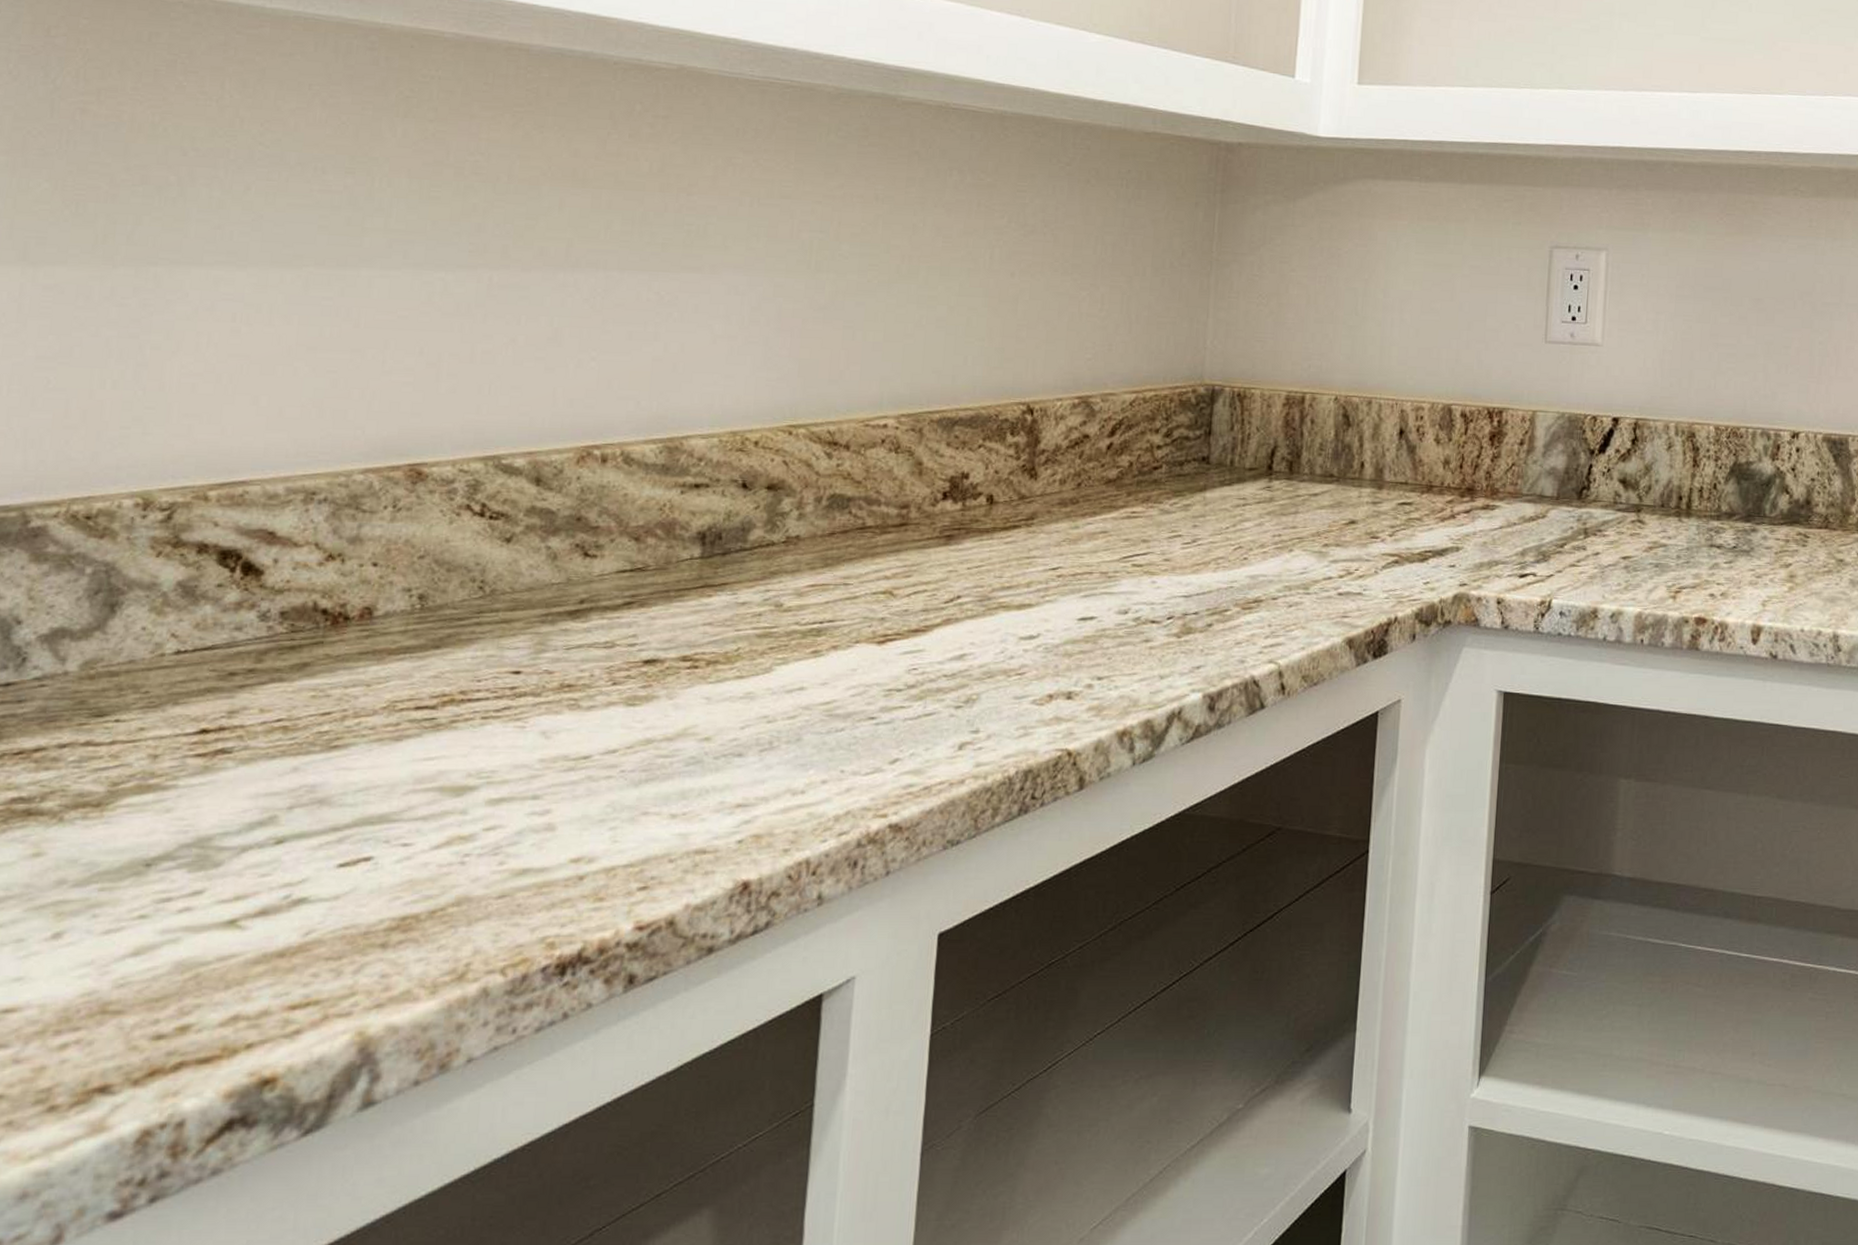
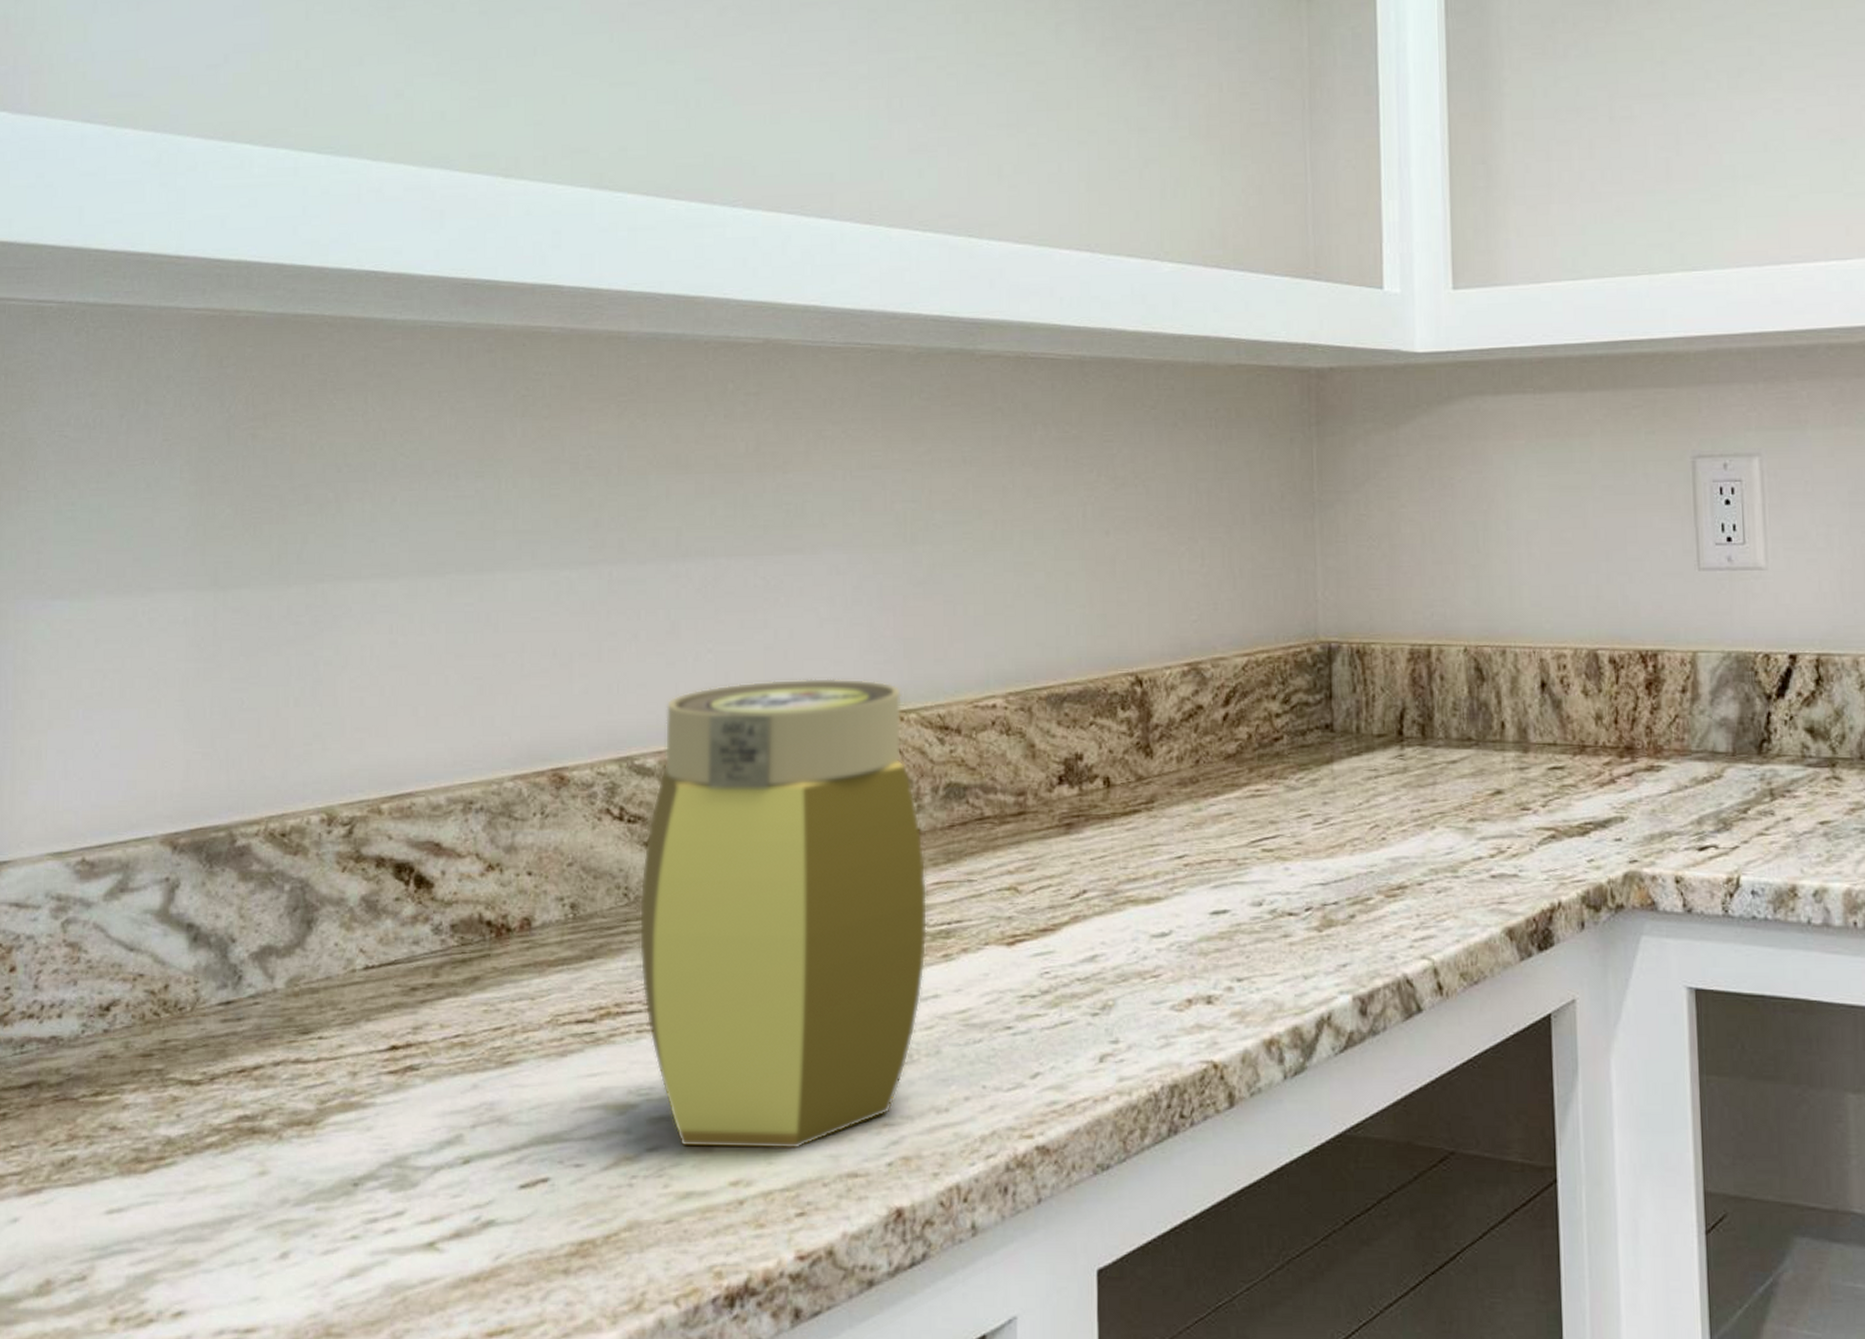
jar: none [491,390,802,829] -> present [639,678,928,1150]

